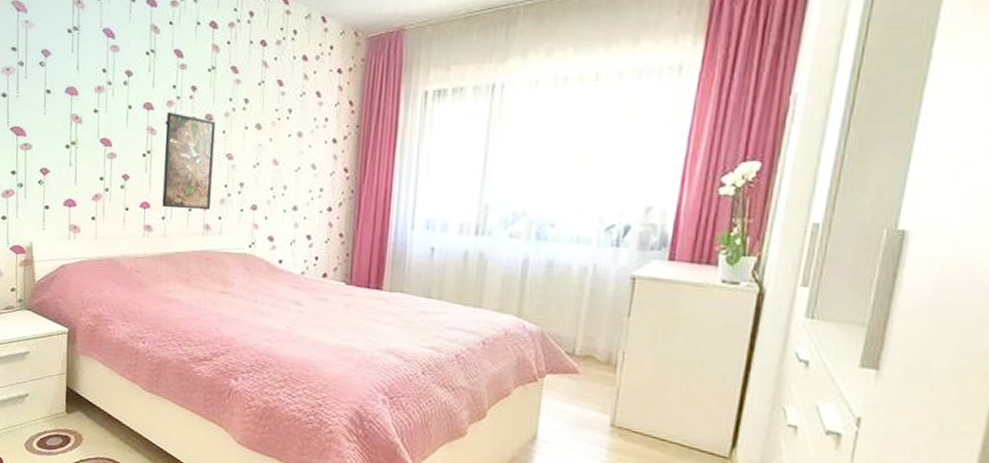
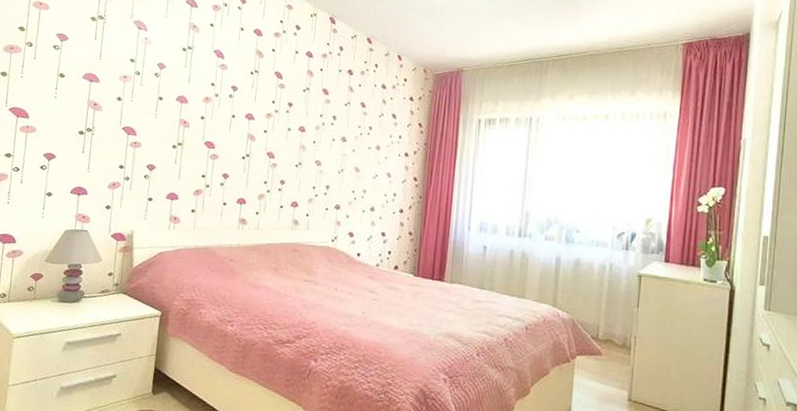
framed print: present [162,111,216,209] -> none [257,122,308,207]

